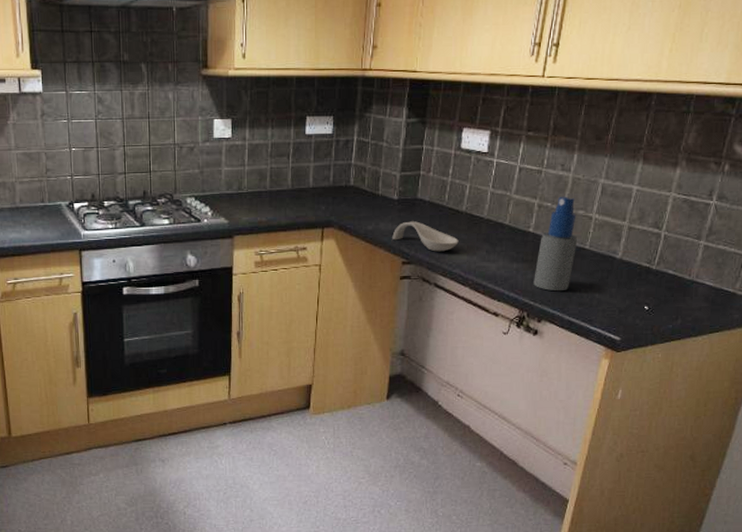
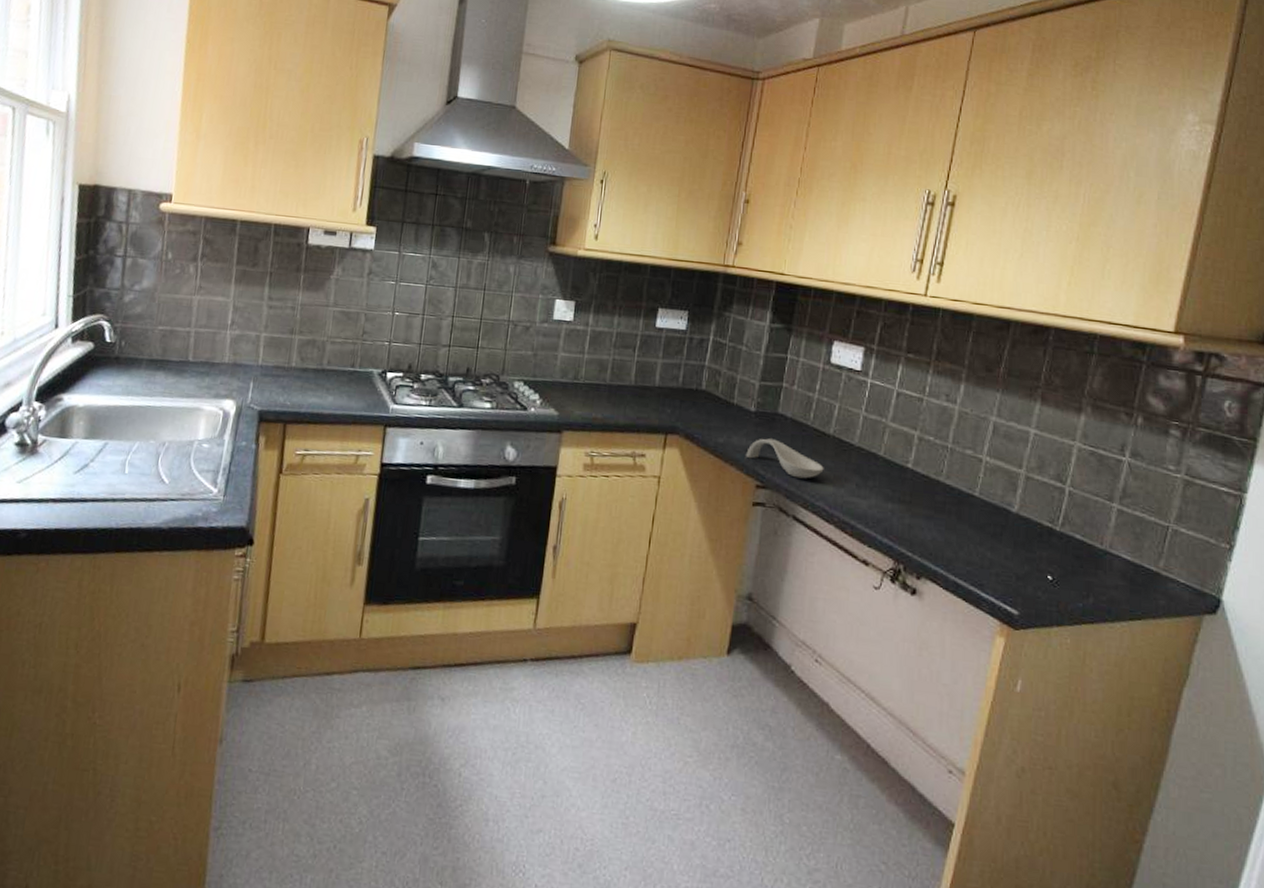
spray bottle: present [533,196,578,292] -> none [912,430,965,545]

